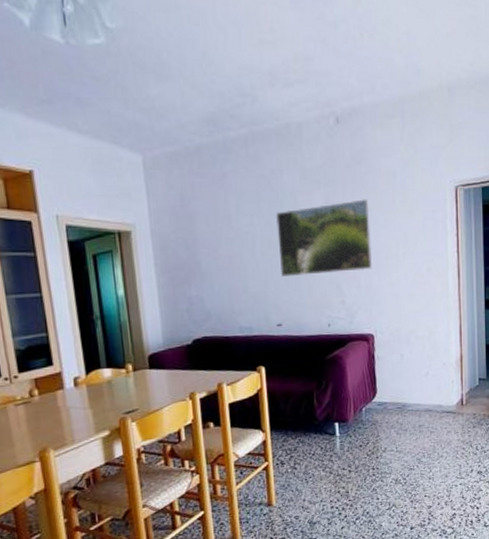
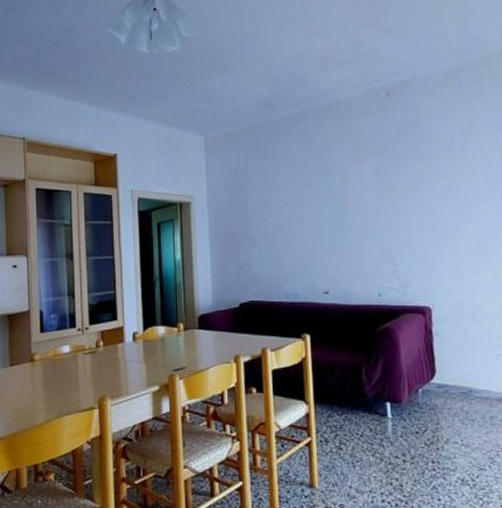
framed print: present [275,198,373,276] -> none [323,166,429,244]

